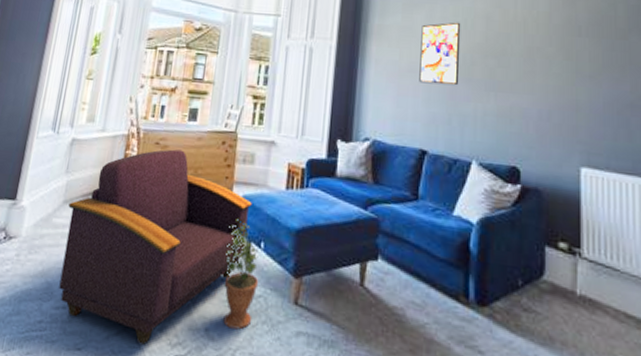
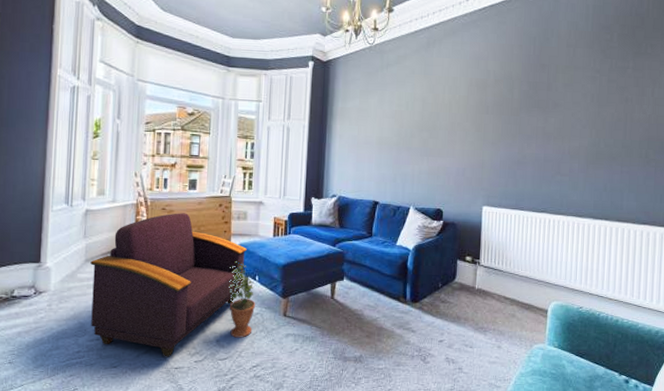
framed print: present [419,22,461,86] -> none [373,104,404,153]

